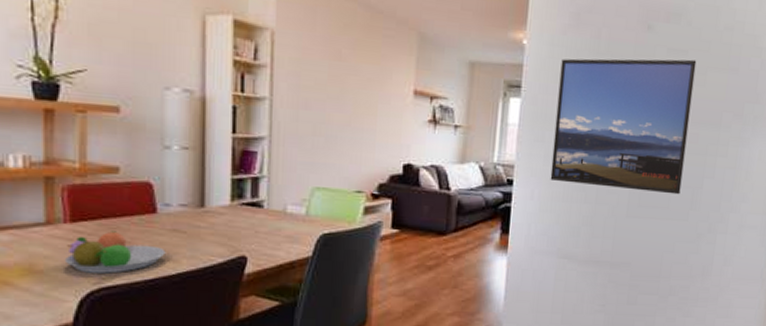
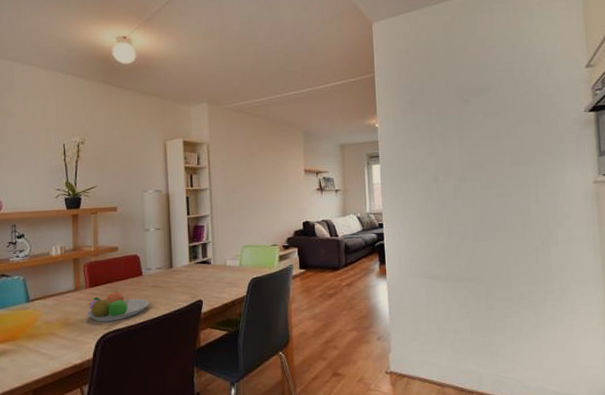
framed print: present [550,58,697,195] -> none [405,118,514,221]

